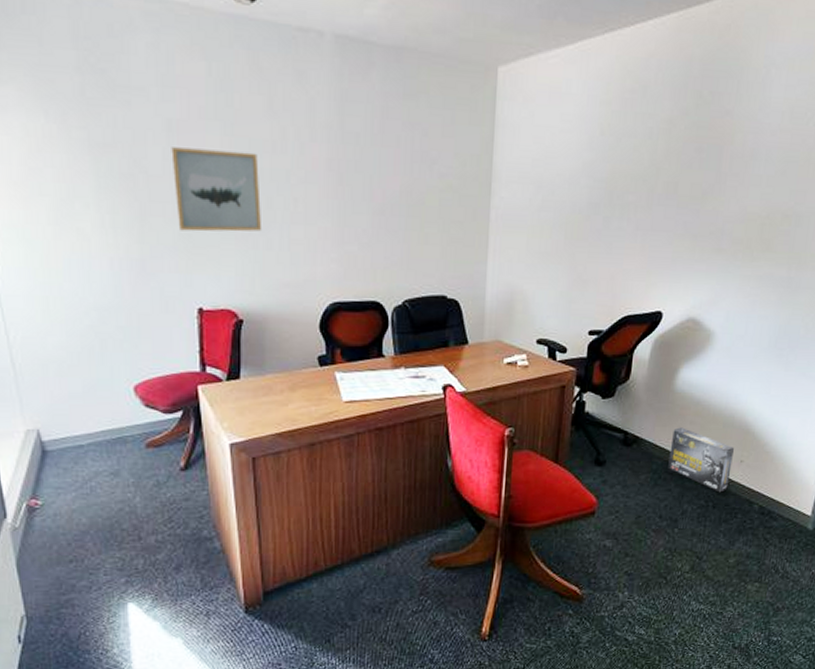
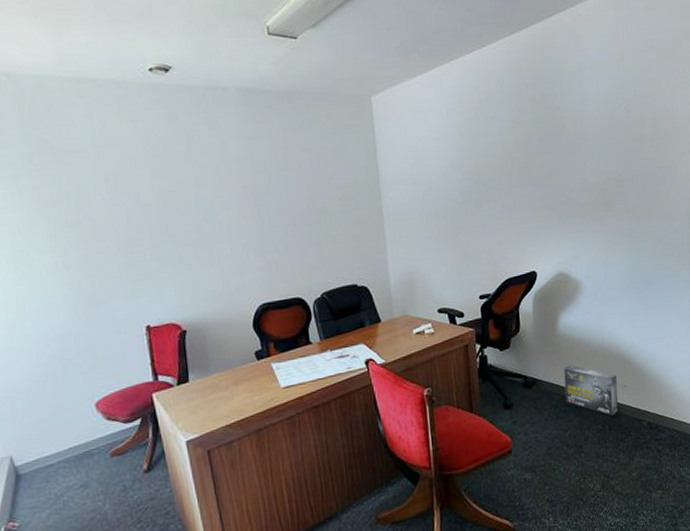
wall art: present [171,147,263,232] -> none [110,190,195,263]

